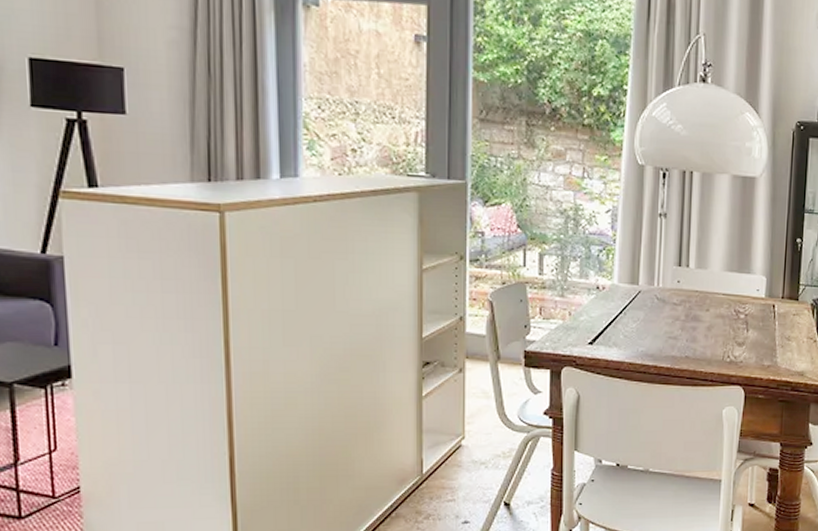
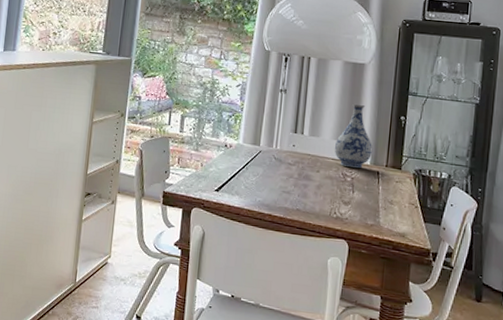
vase: none [724,227,767,302] -> present [334,104,372,168]

